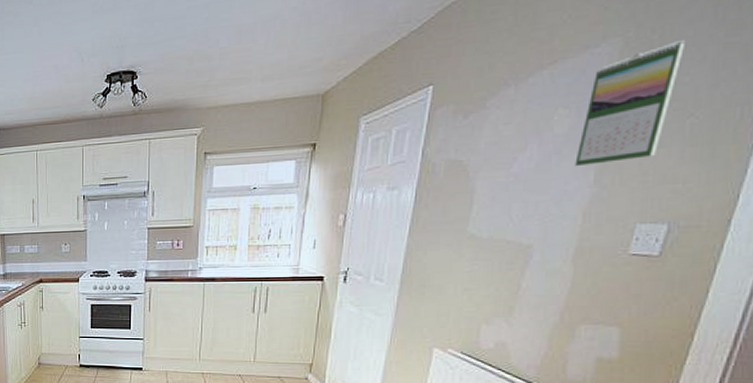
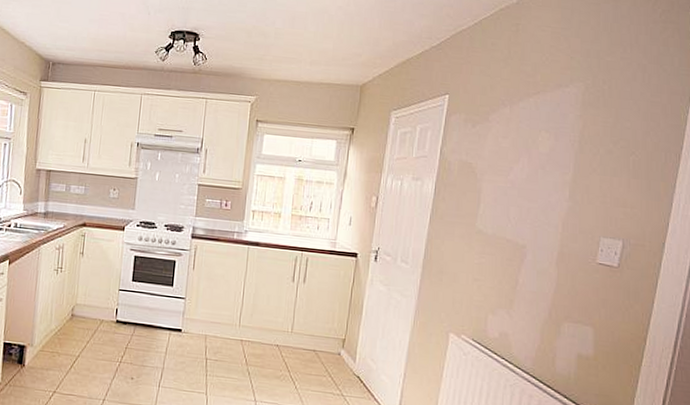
calendar: present [575,40,685,167] -> none [555,93,625,183]

